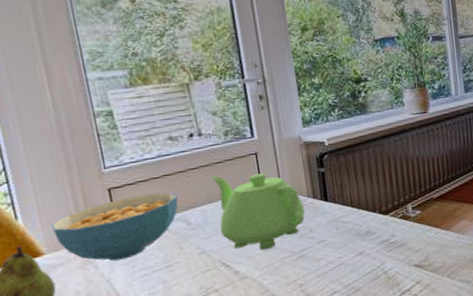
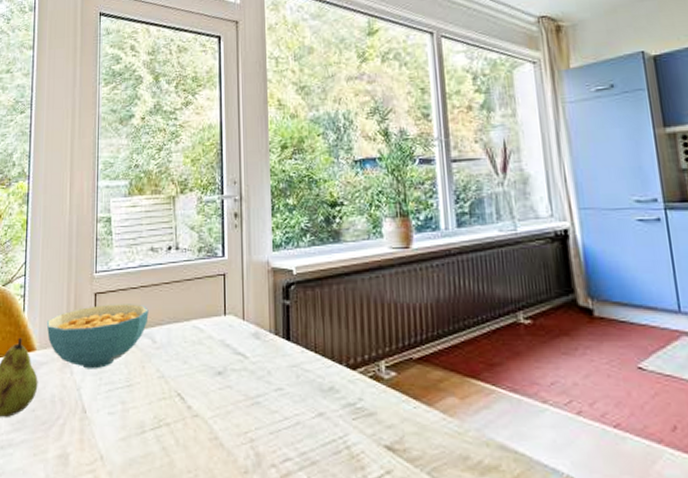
teapot: present [212,173,305,251] -> none [181,294,266,387]

